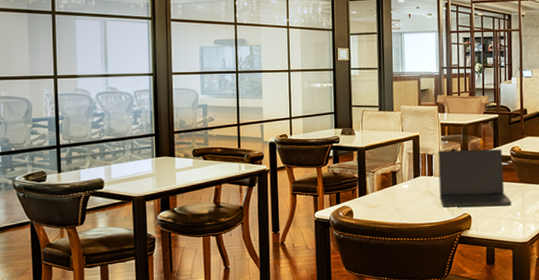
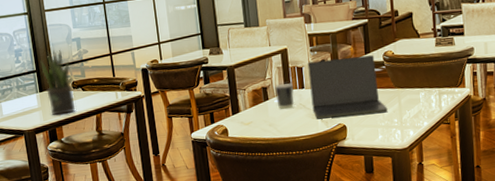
potted plant: none [160,114,194,183] -> present [40,49,76,116]
mug: none [403,169,423,195] -> present [274,83,295,109]

